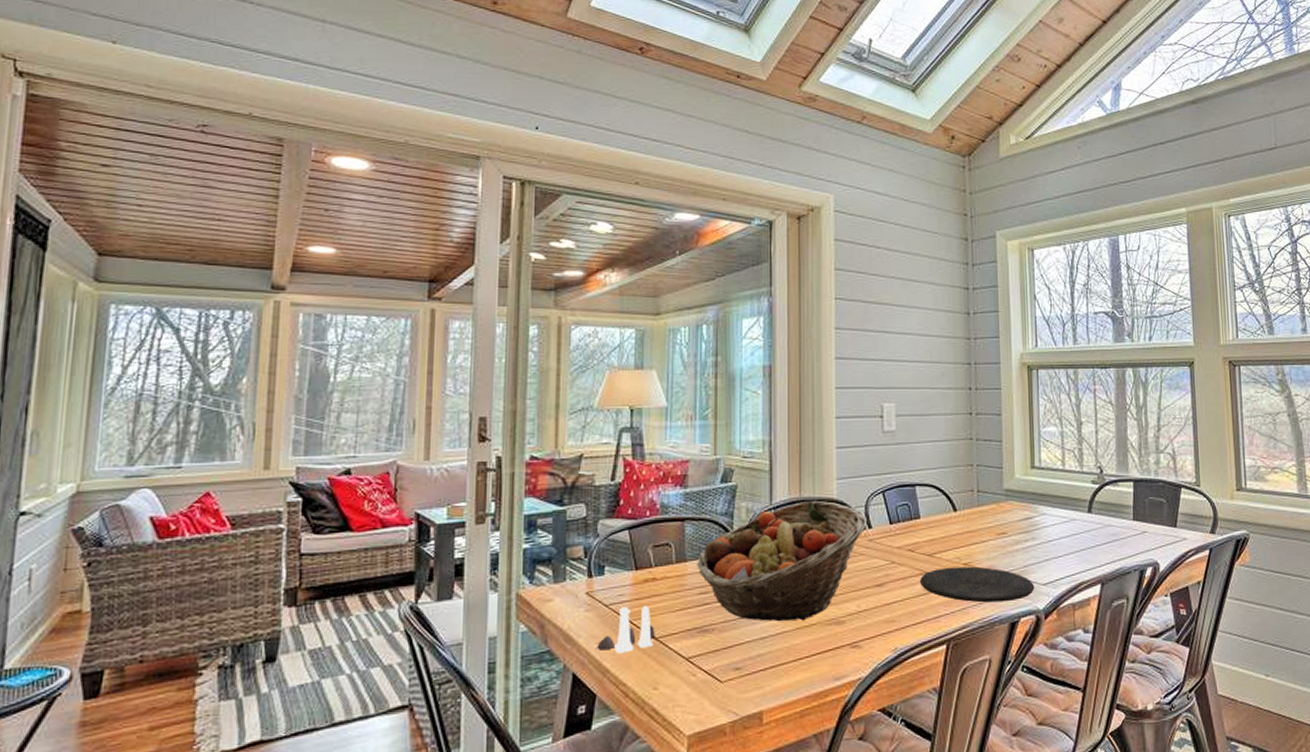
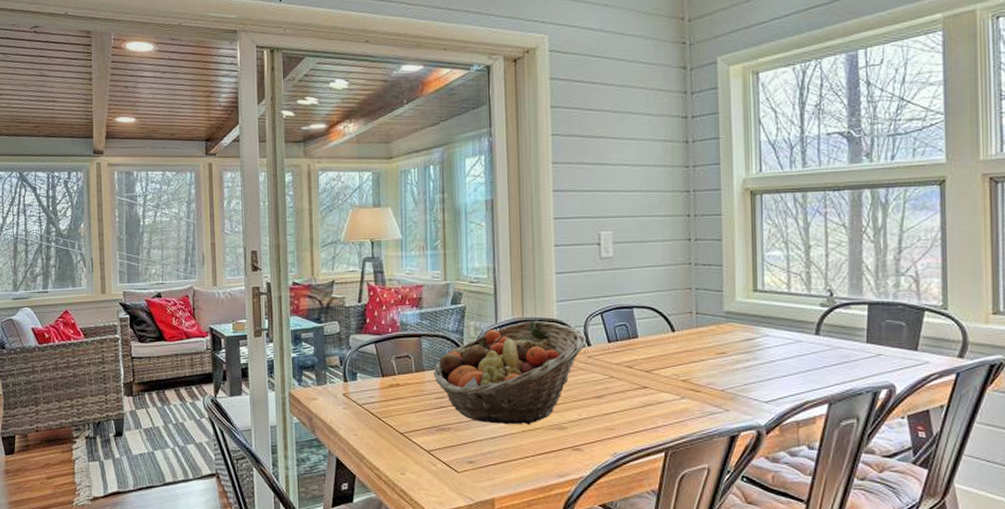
salt and pepper shaker set: present [597,606,655,654] -> none [354,407,401,445]
plate: present [919,566,1035,603] -> none [637,383,756,417]

